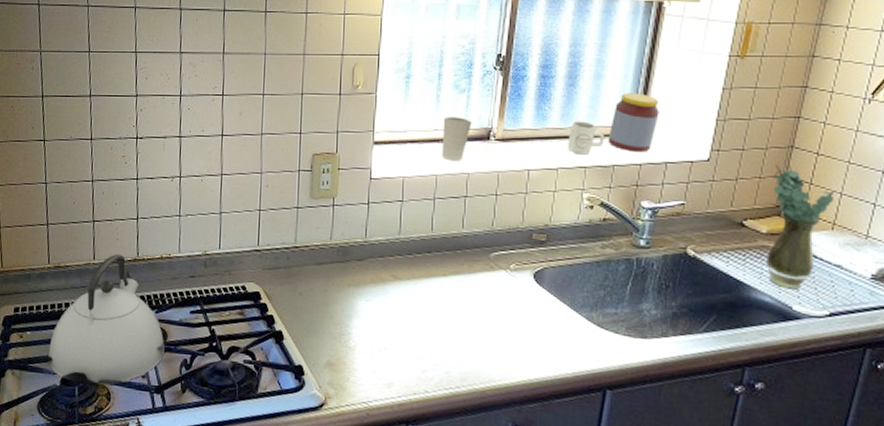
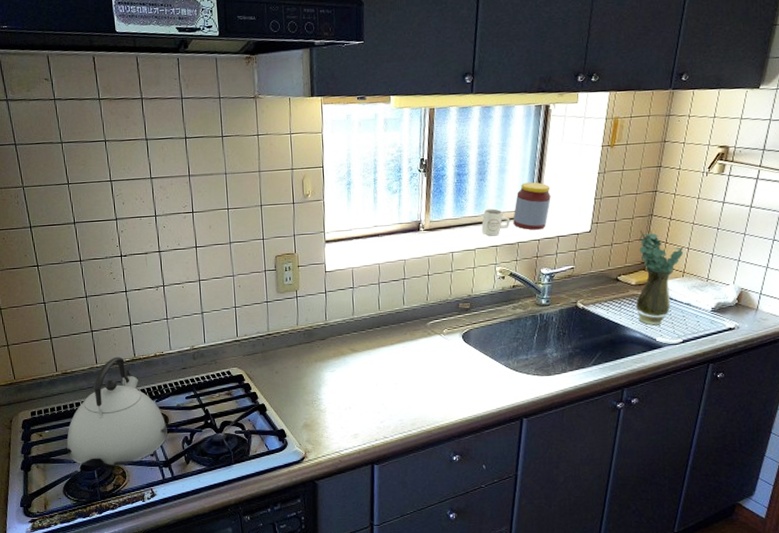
cup: present [442,117,472,162] -> none [381,214,405,252]

